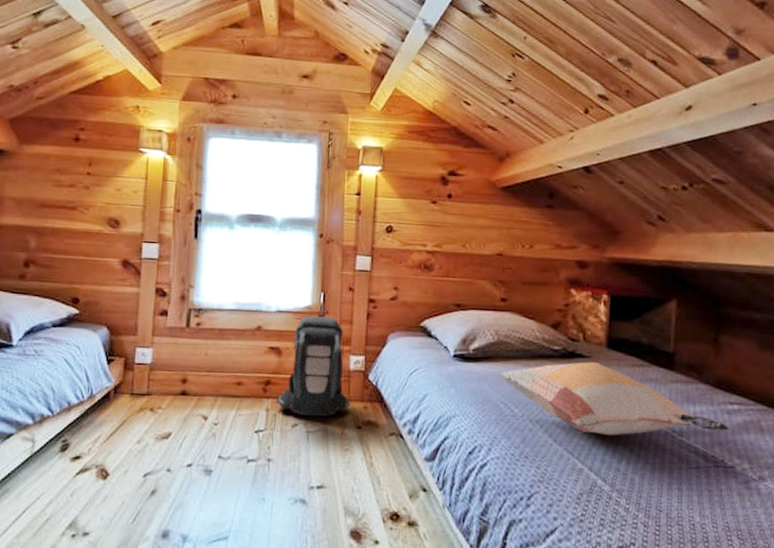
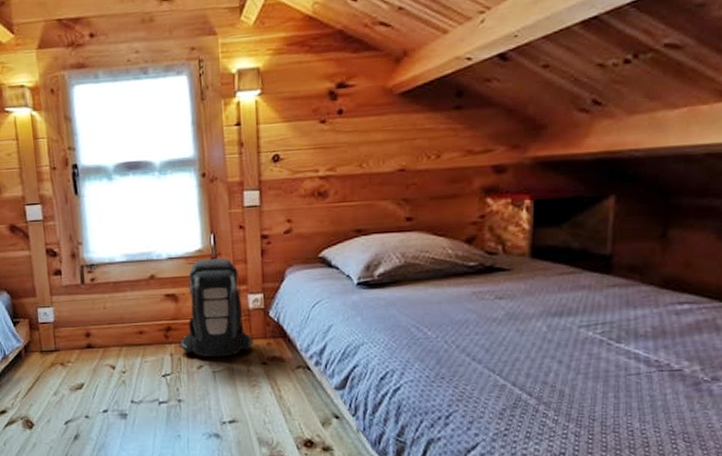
decorative pillow: present [500,362,730,436] -> none [409,275,678,350]

